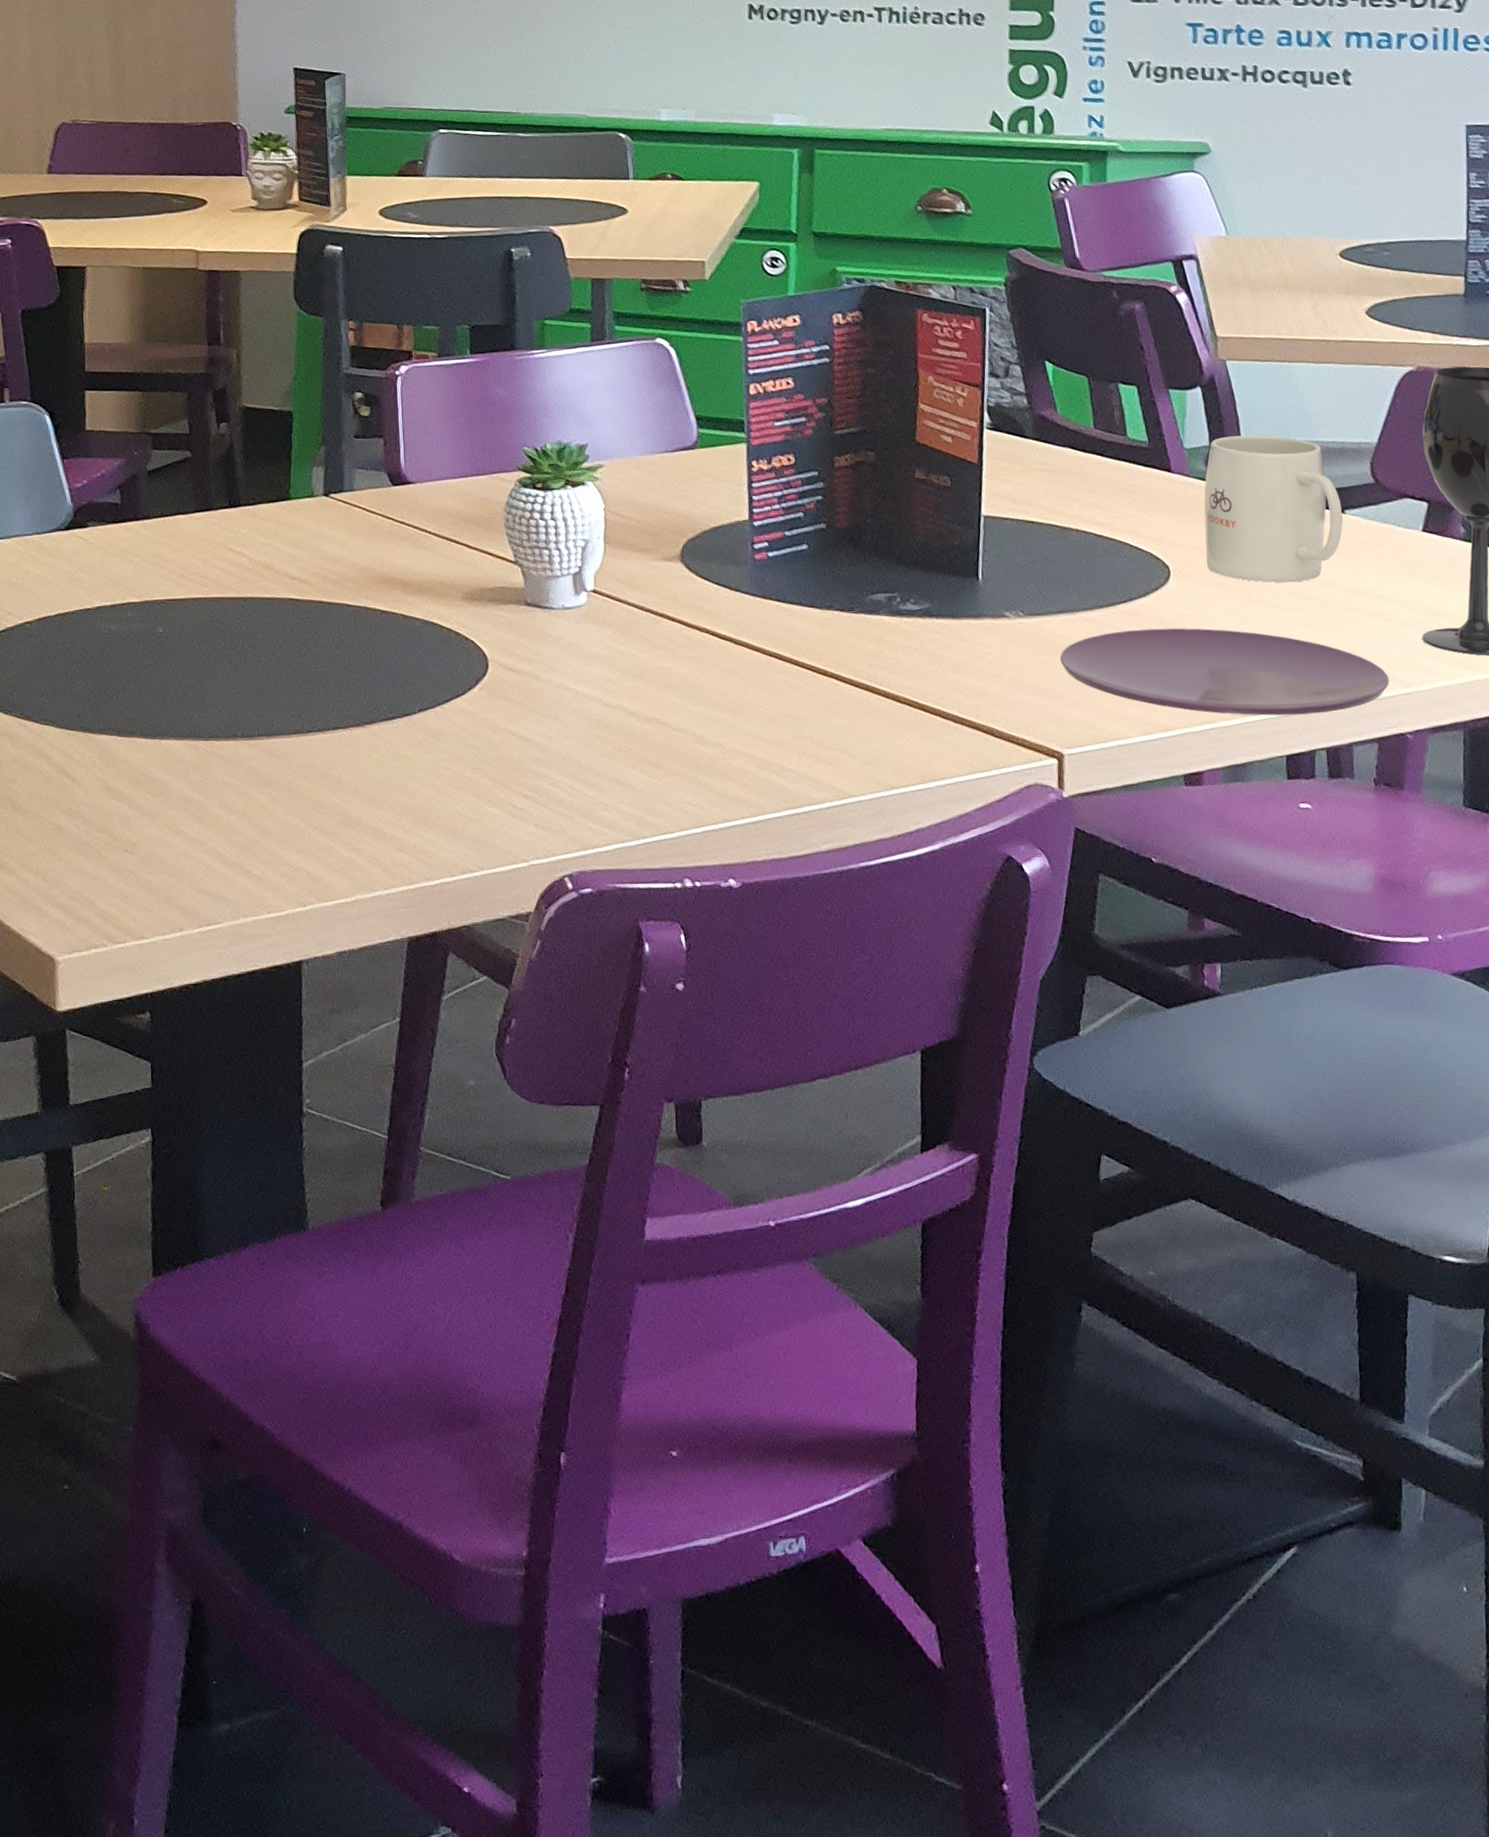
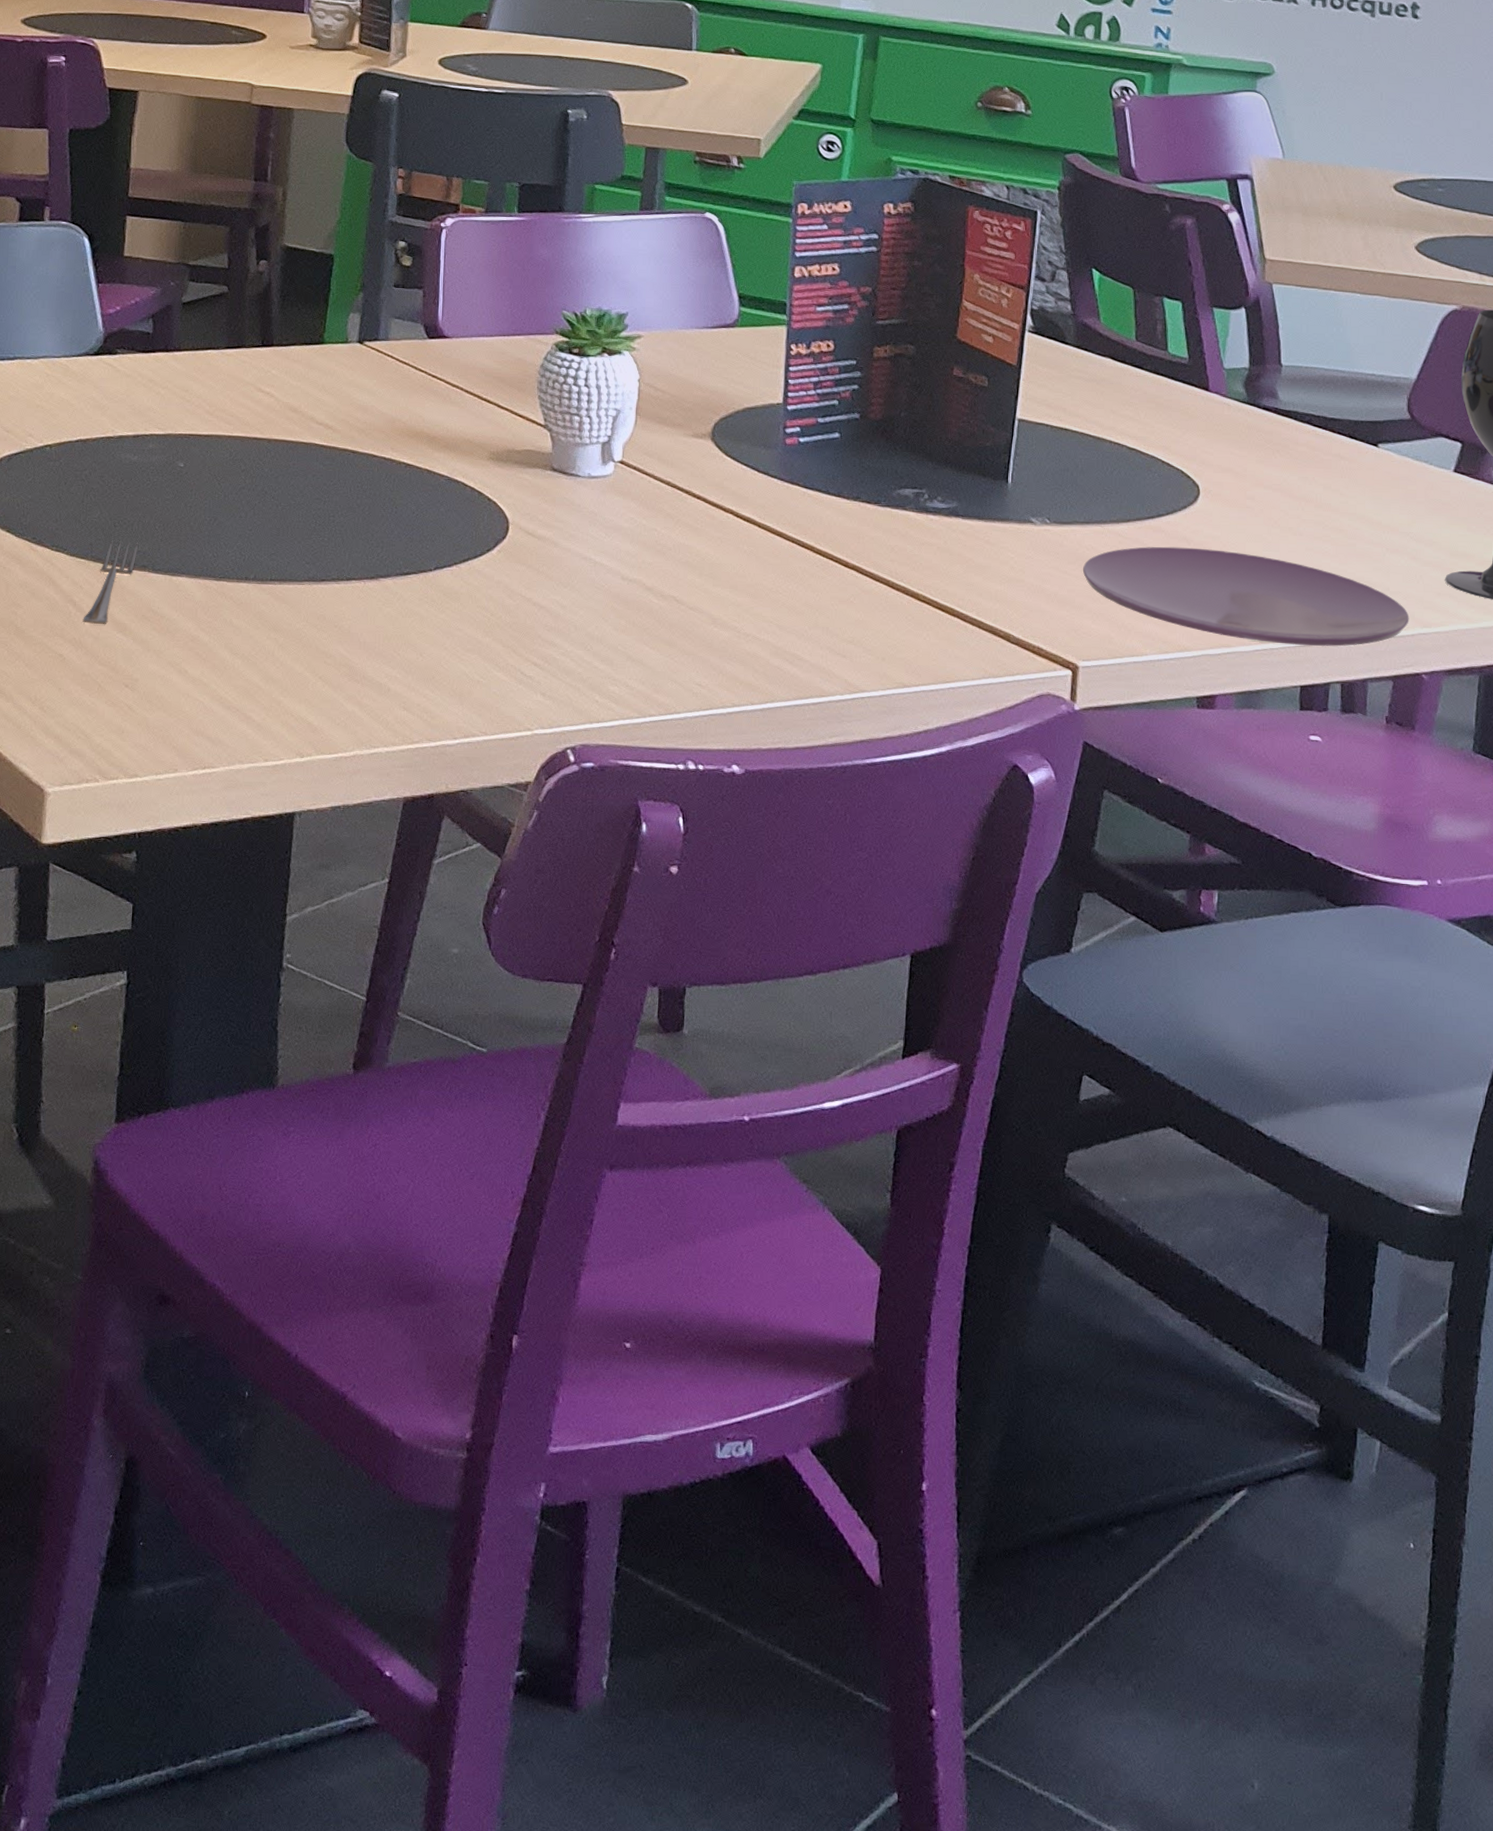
fork: none [77,711,126,793] -> present [83,542,139,624]
mug: present [1204,435,1343,583] -> none [1237,360,1376,512]

